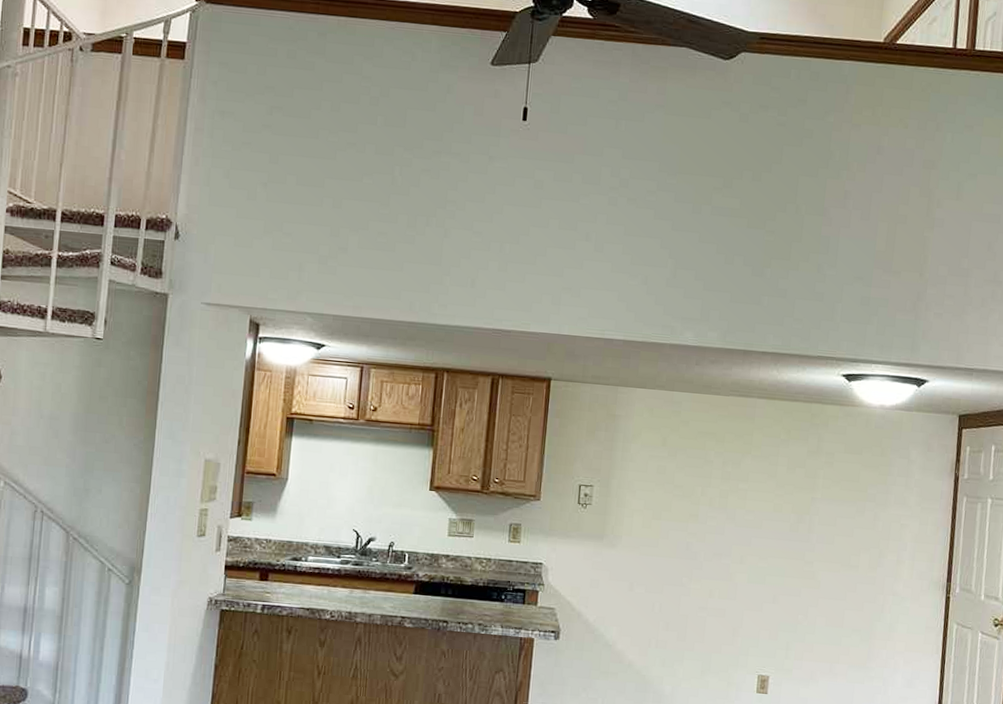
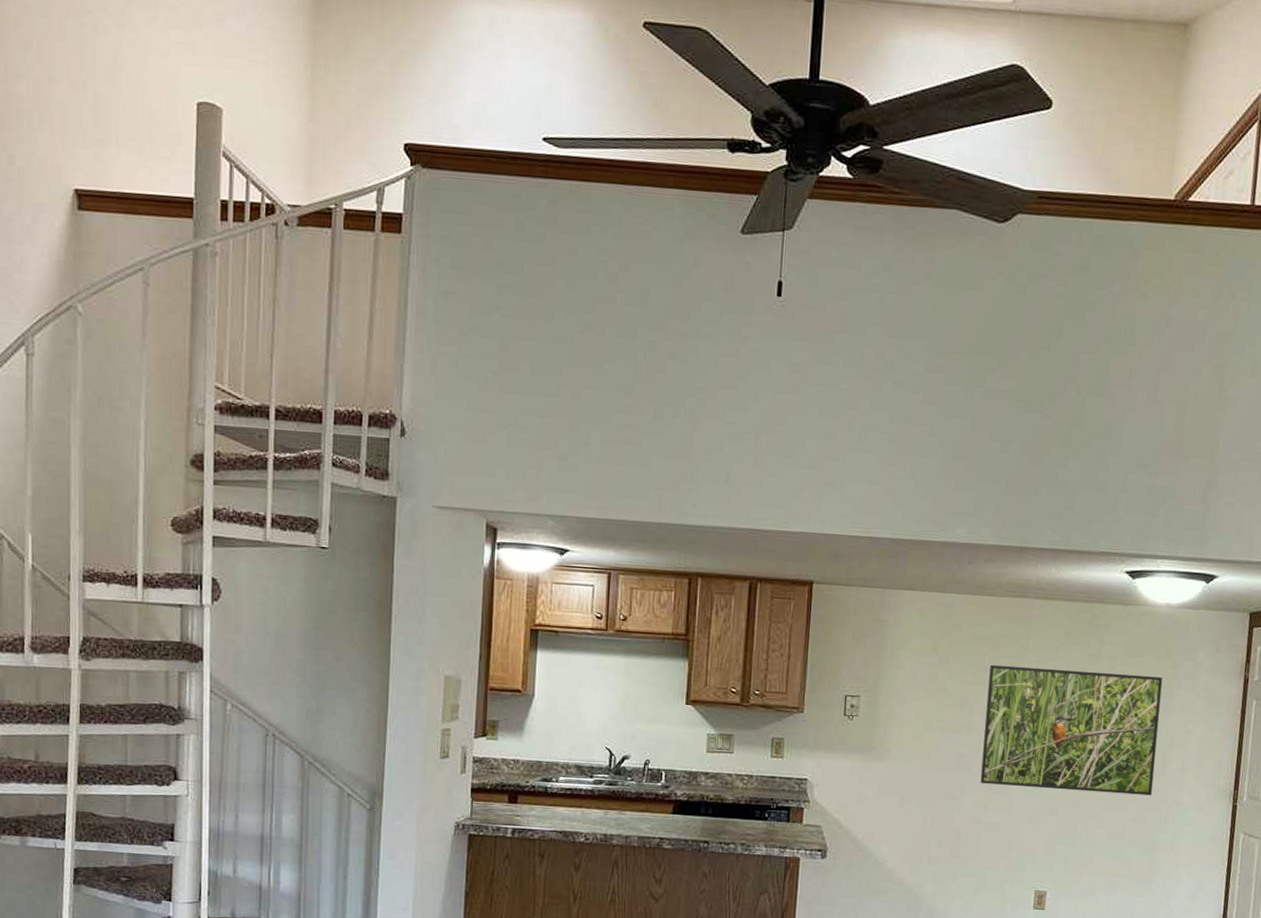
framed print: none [706,458,879,586] -> present [980,664,1163,796]

